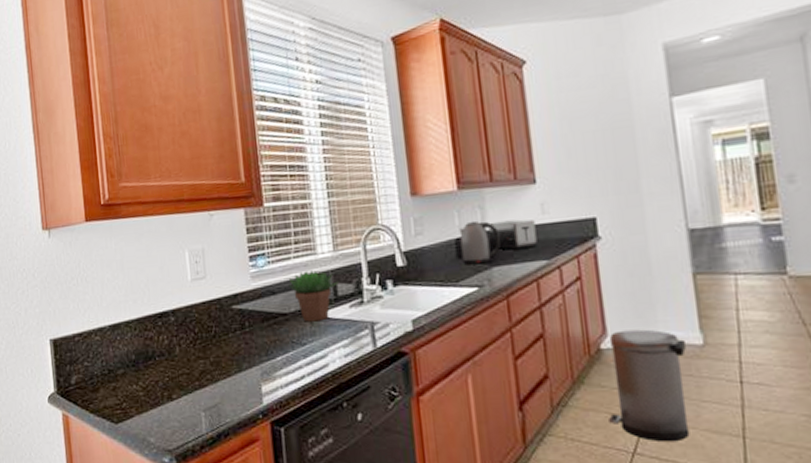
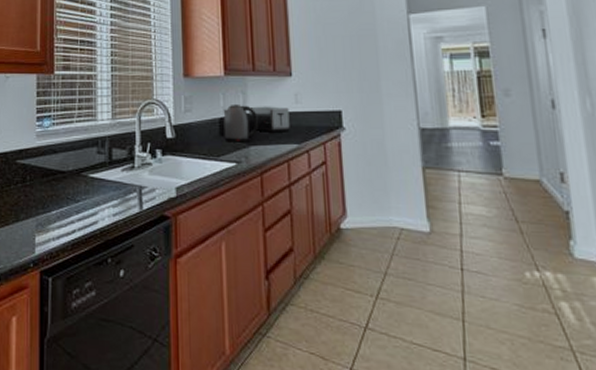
succulent plant: present [288,270,340,322] -> none [69,135,115,181]
pedal bin: present [609,329,690,442] -> none [345,213,416,320]

